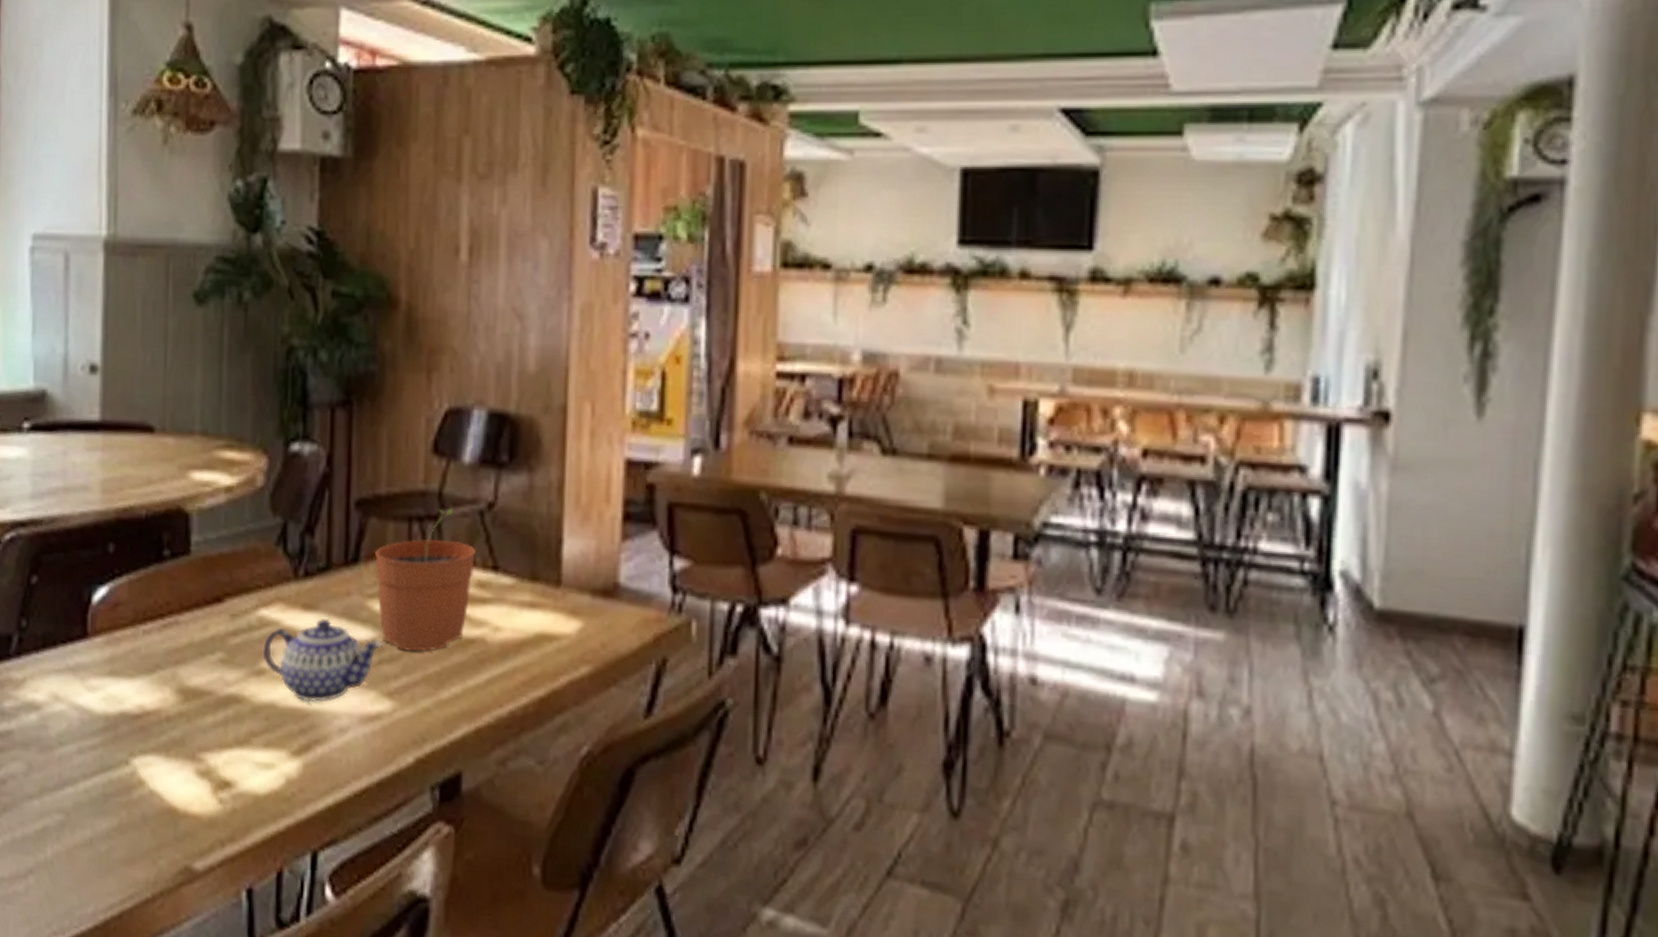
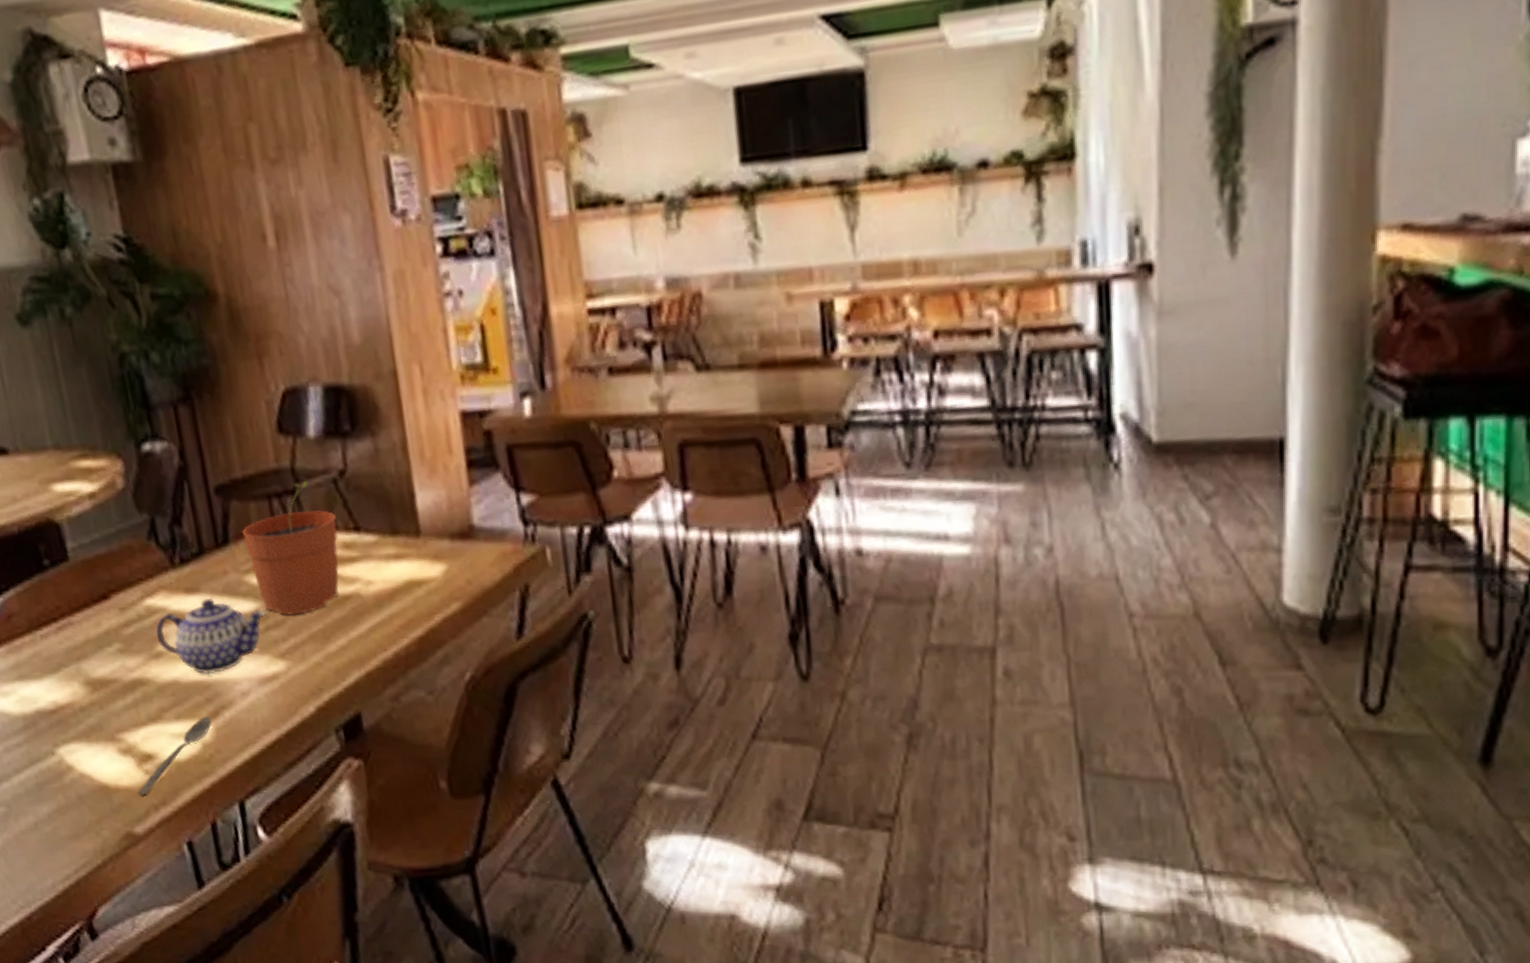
spoon: none [206,748,301,827] -> present [137,716,212,795]

